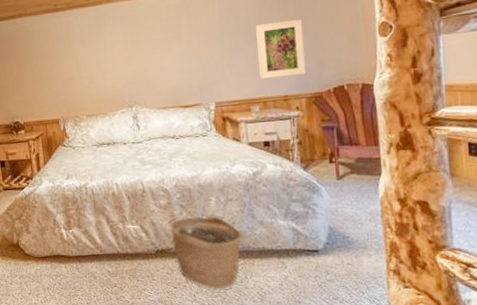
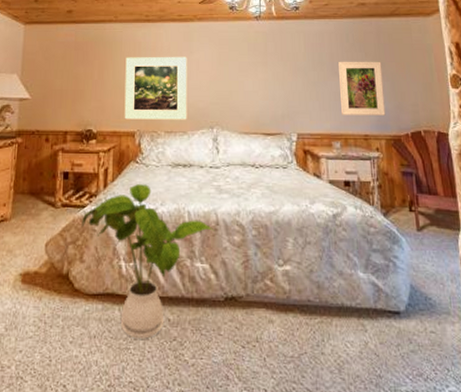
house plant: none [22,164,142,288] -> present [81,184,215,339]
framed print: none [40,41,107,109] -> present [124,56,187,120]
basket: present [170,215,243,290] -> none [243,259,321,353]

